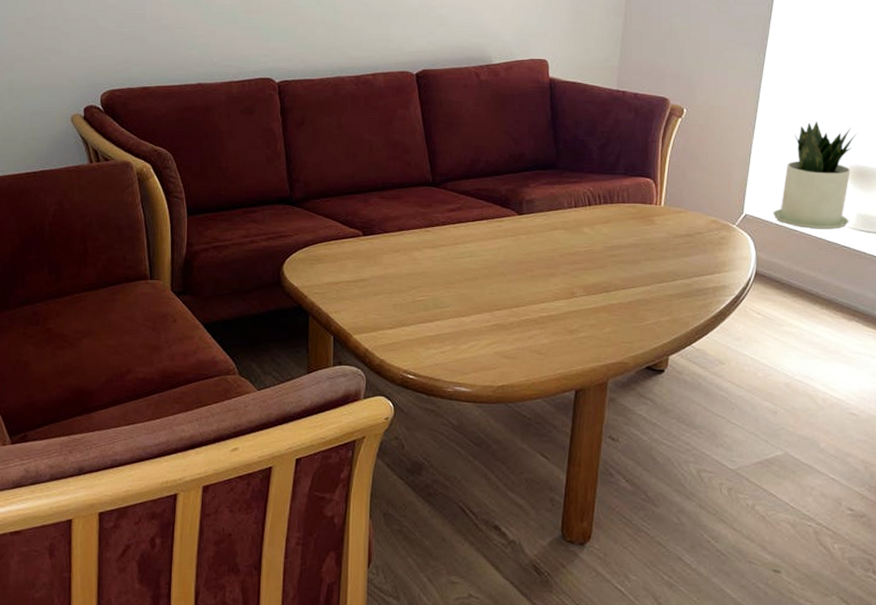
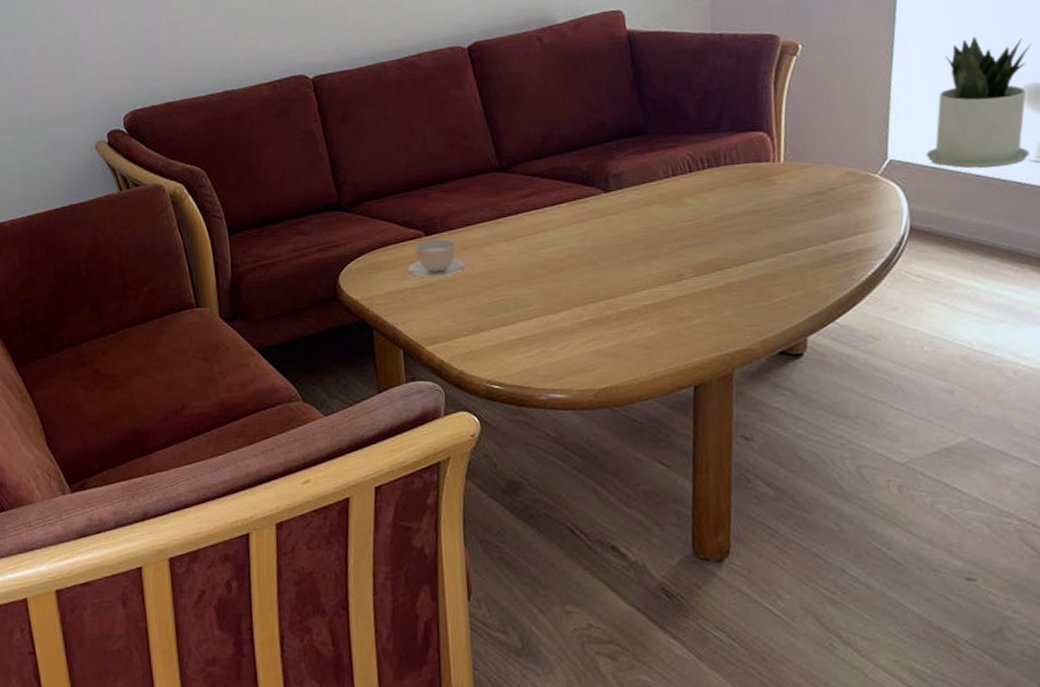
teacup: none [345,239,396,273] -> present [408,238,466,277]

